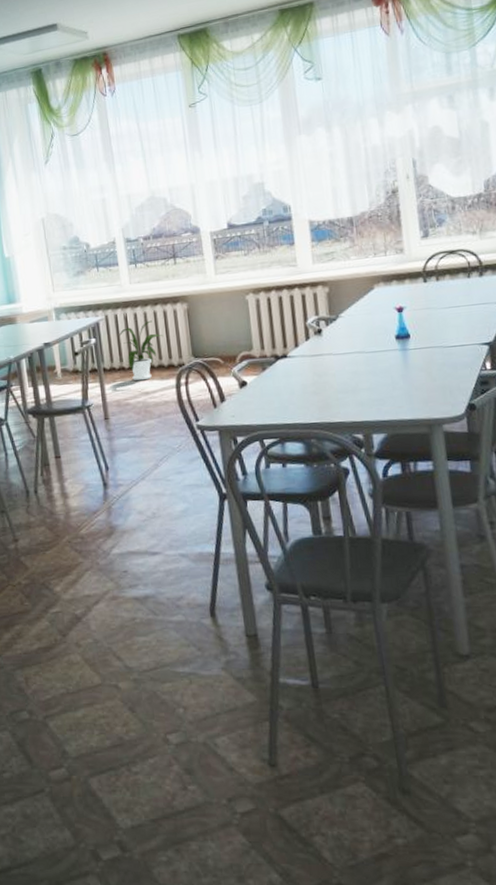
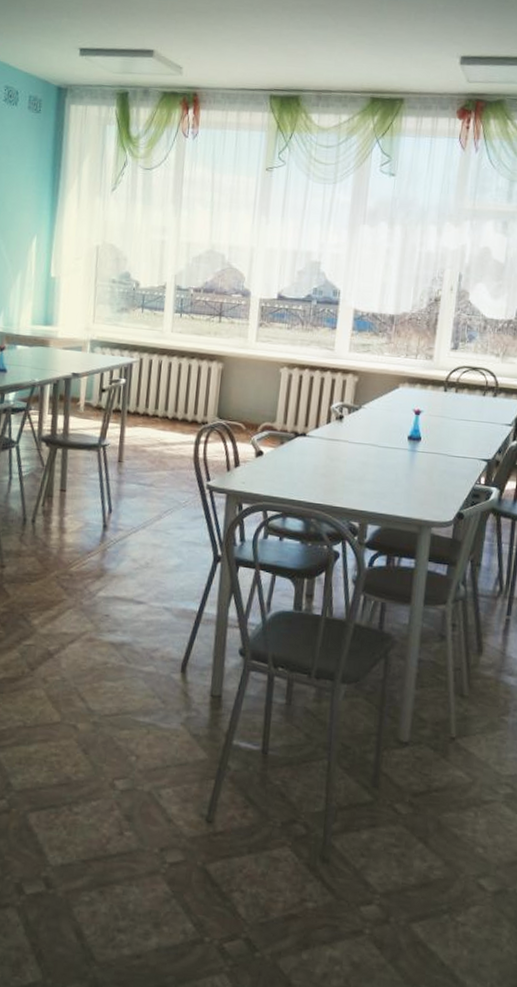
house plant: present [119,320,164,381] -> none [150,372,194,431]

